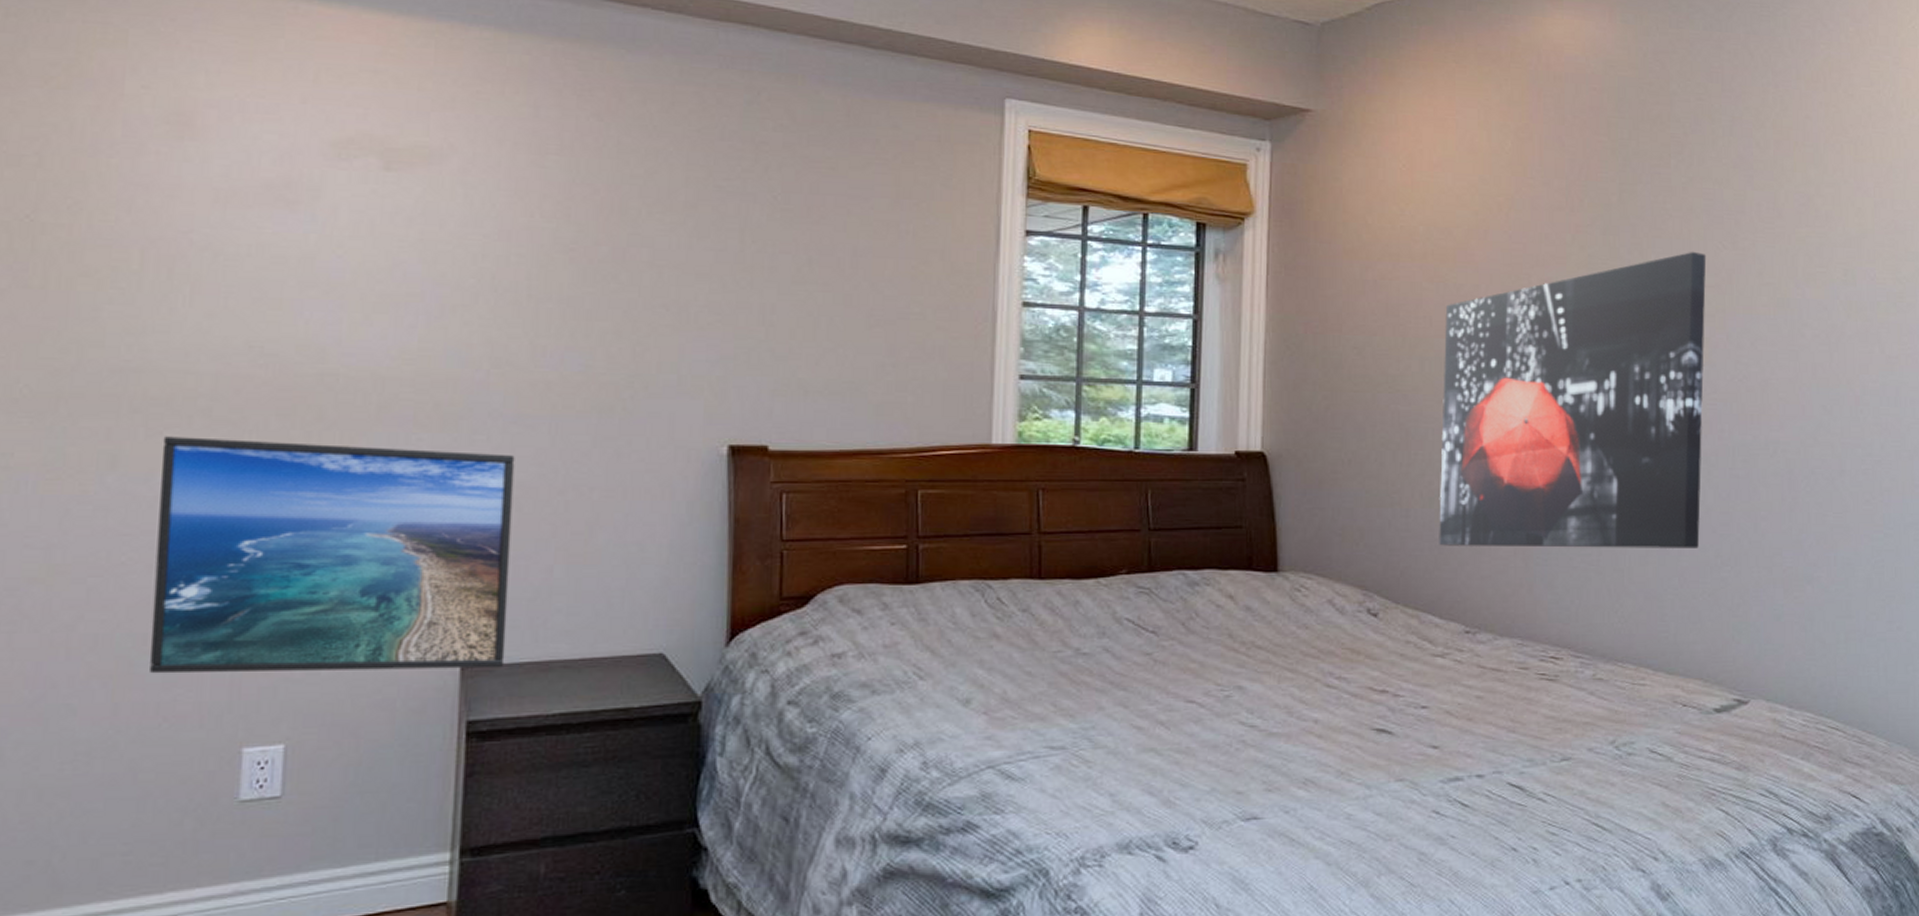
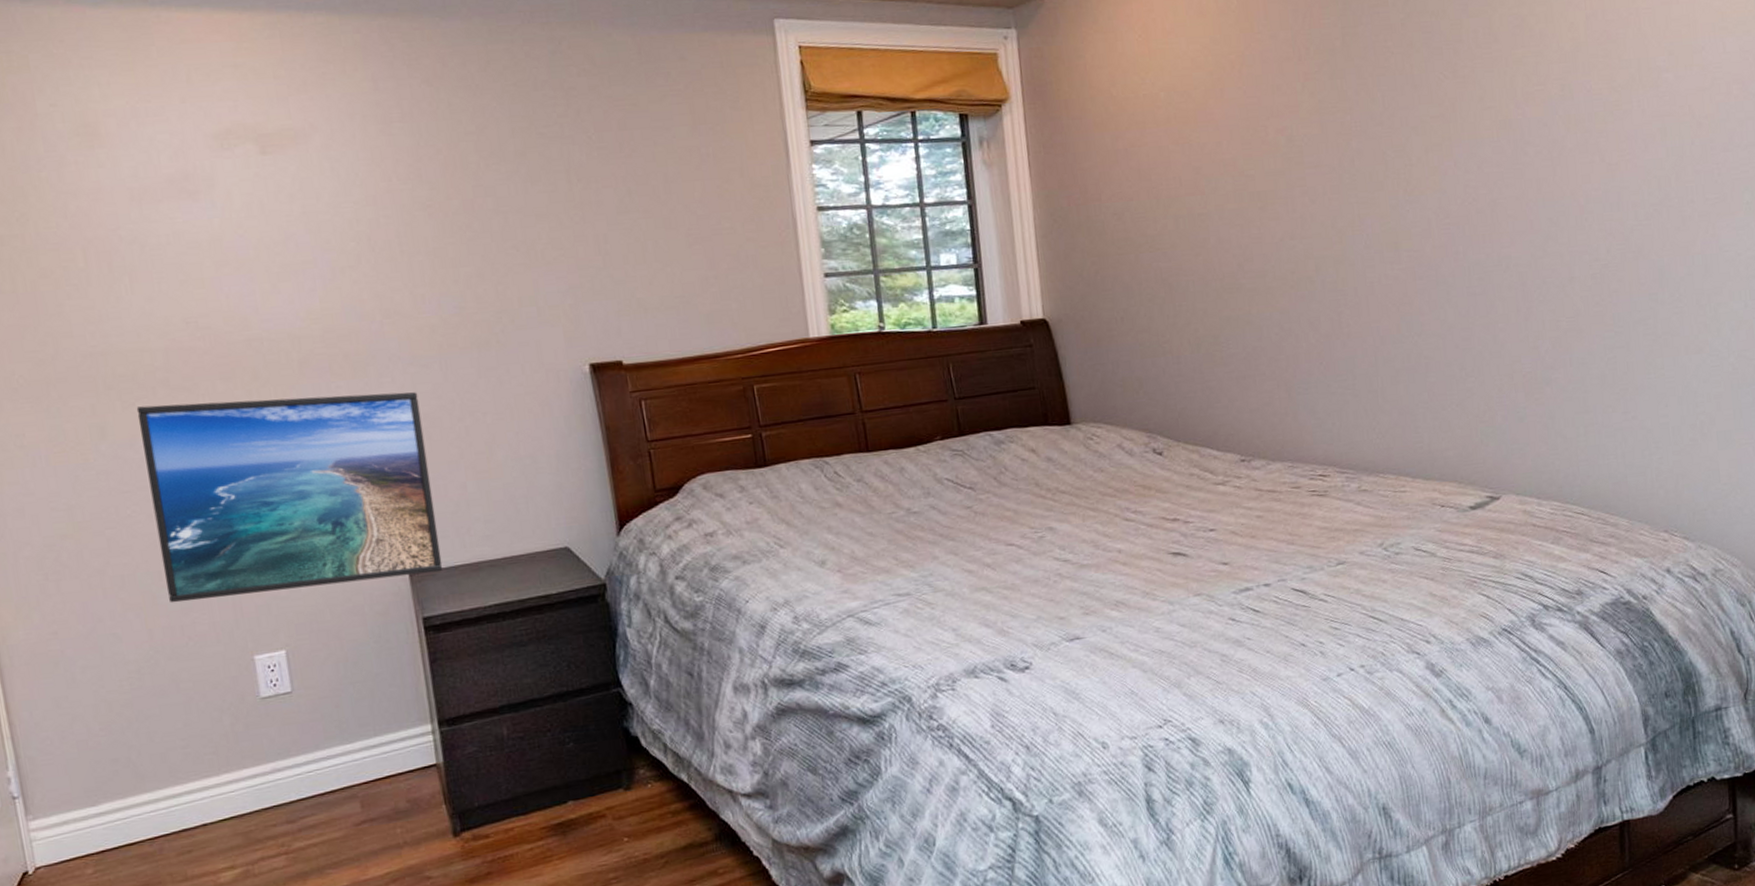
wall art: present [1439,252,1707,548] -> none [1192,85,1444,386]

